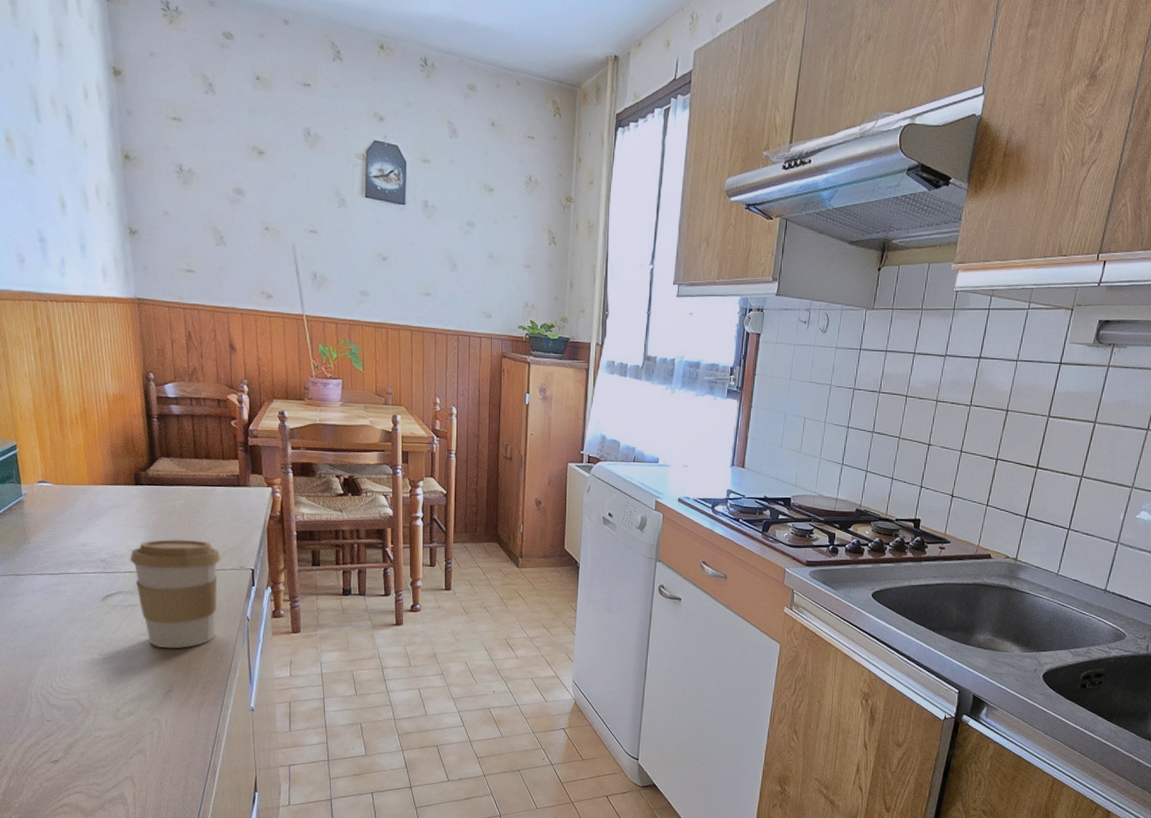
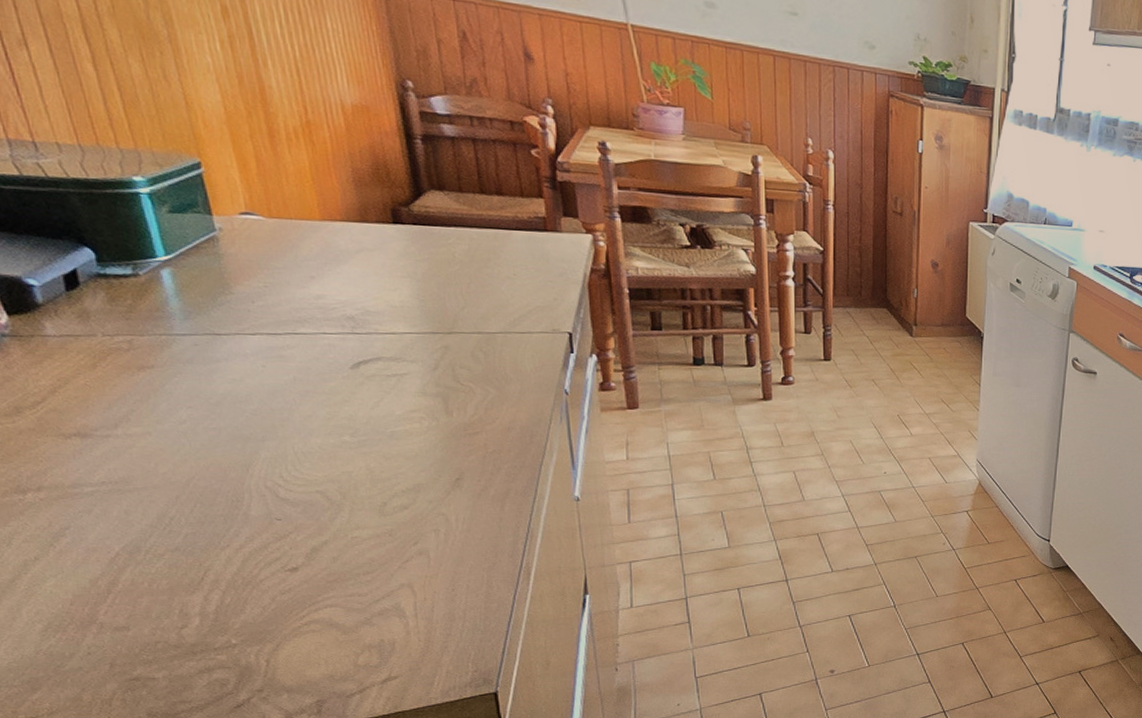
coffee cup: present [130,539,221,649] -> none [391,293,525,428]

